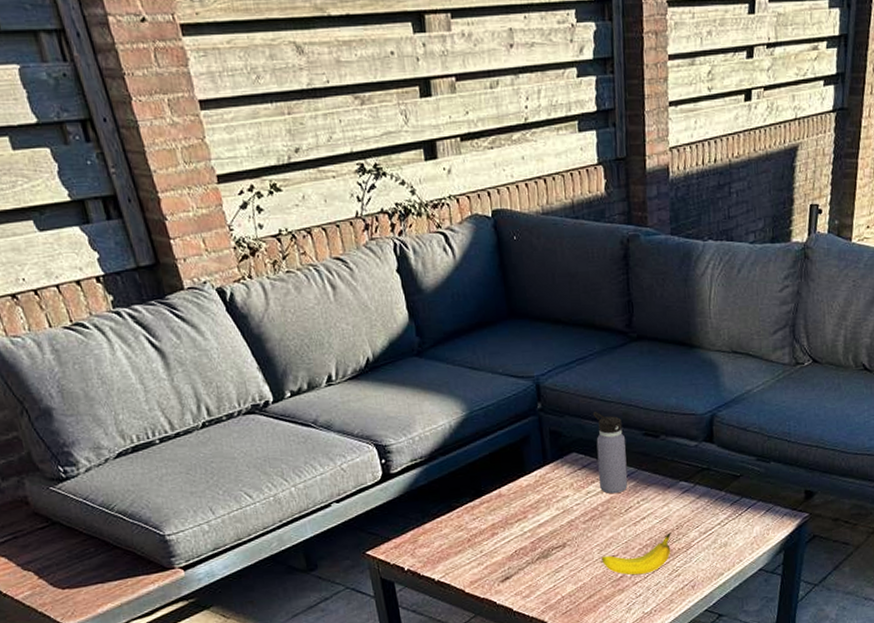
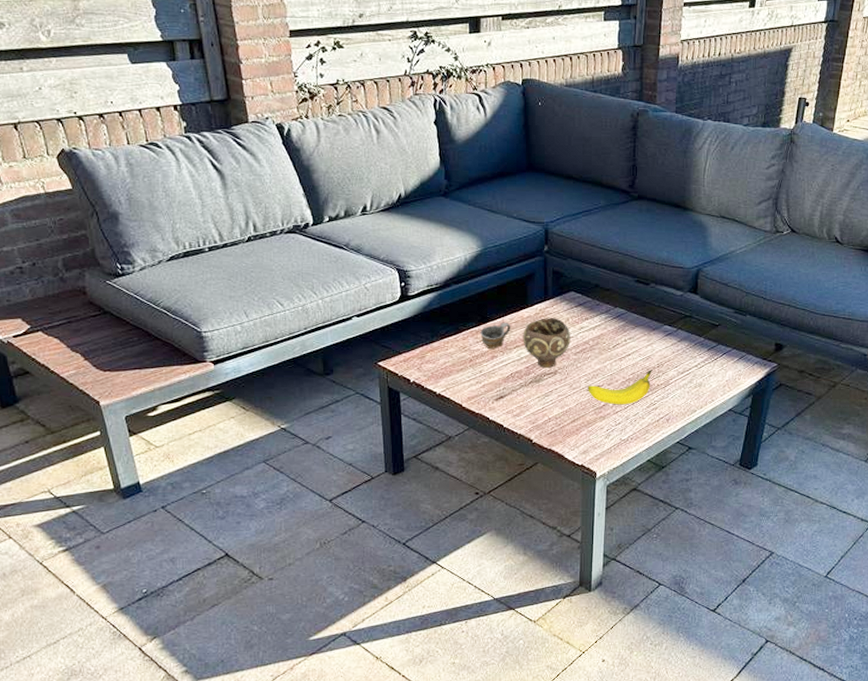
cup: none [476,493,510,526] -> present [480,322,511,350]
bowl: none [523,484,578,541] -> present [523,318,571,368]
water bottle: present [592,412,628,494] -> none [592,258,620,331]

